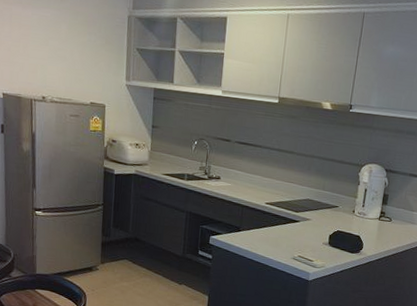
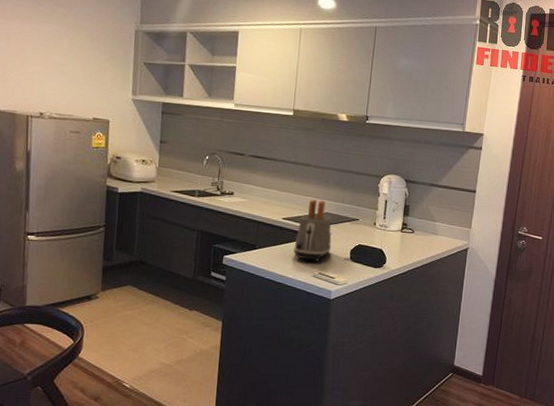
toaster: none [275,185,312,246] -> present [293,199,332,263]

